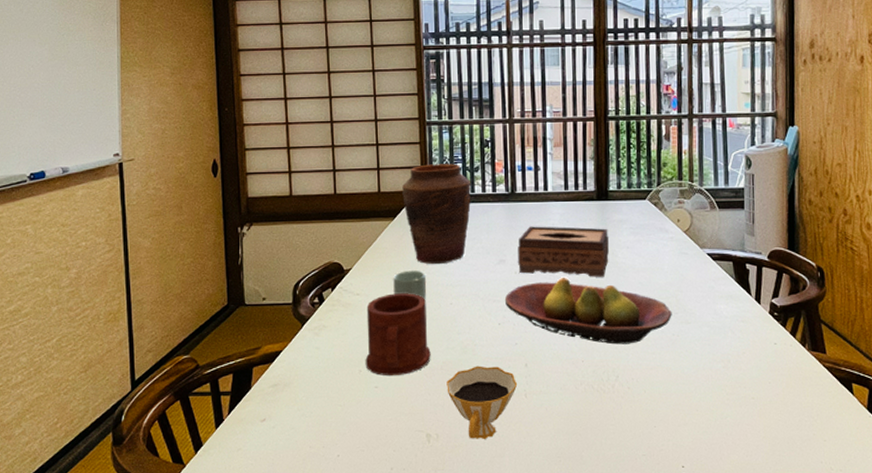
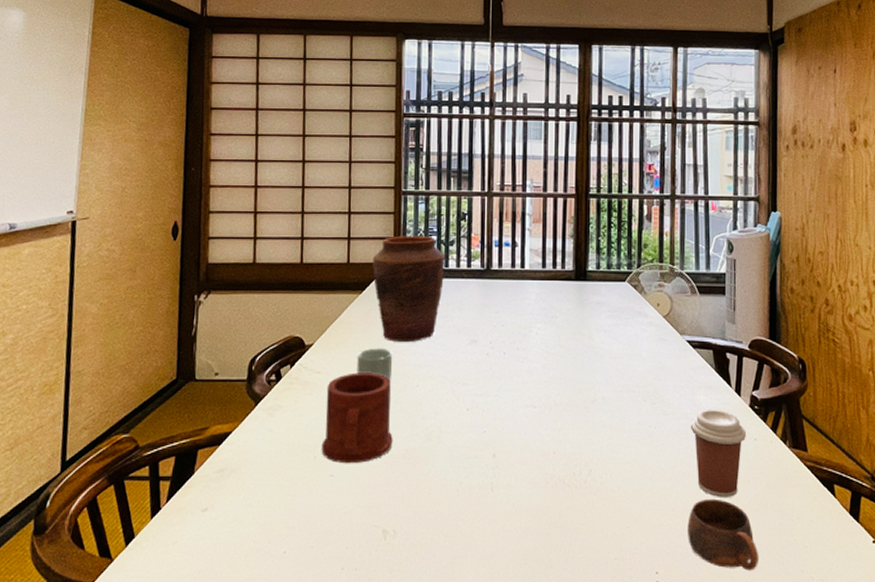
teacup: present [446,366,518,439] -> none [408,455,484,537]
fruit bowl: present [505,278,672,345] -> none [475,362,649,436]
tissue box: present [518,226,609,277] -> none [491,305,586,362]
cup: none [711,399,779,463] -> present [687,498,758,571]
coffee cup: none [712,316,766,399] -> present [690,409,746,498]

